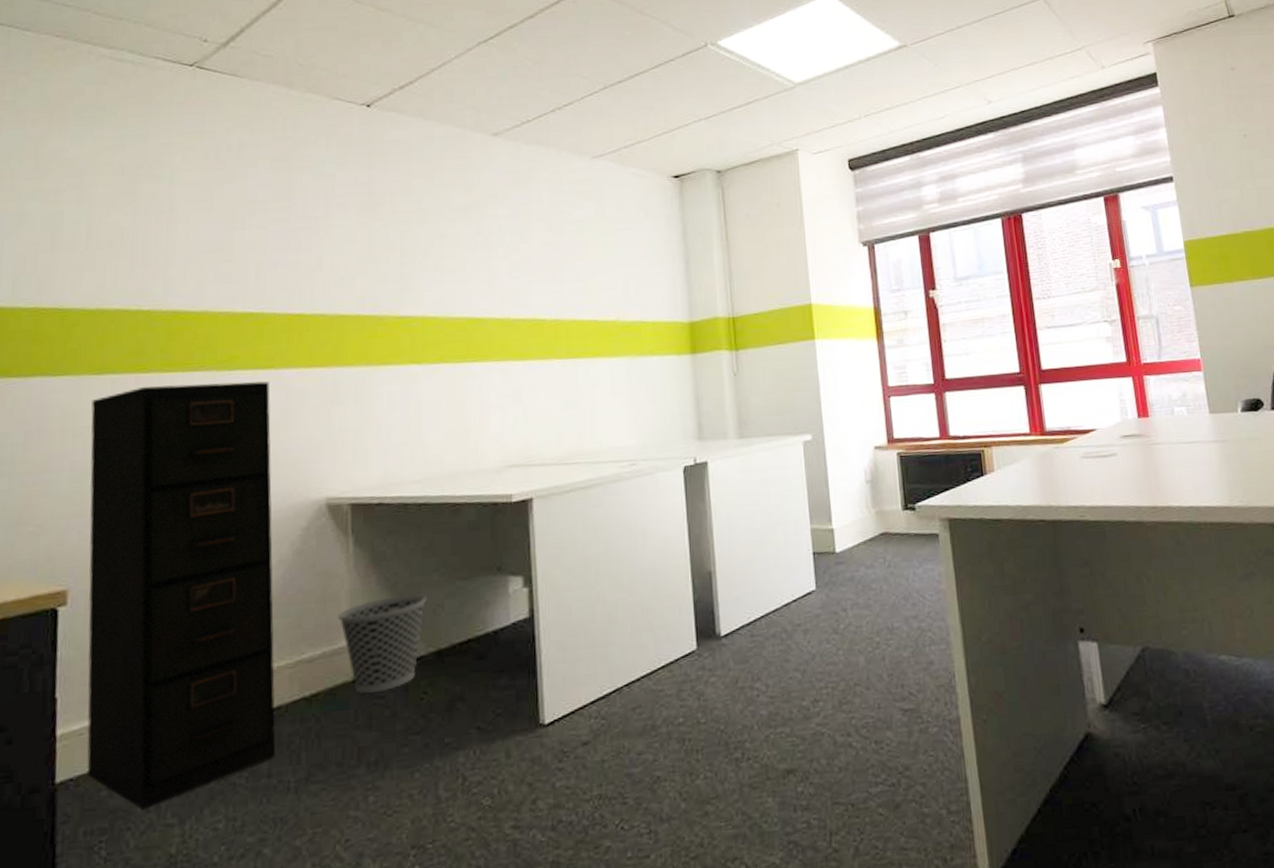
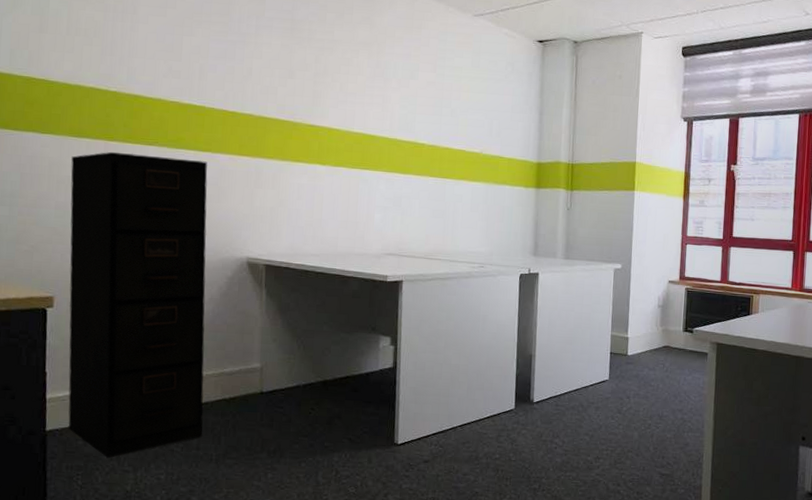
wastebasket: present [338,594,427,693] -> none [252,337,318,403]

